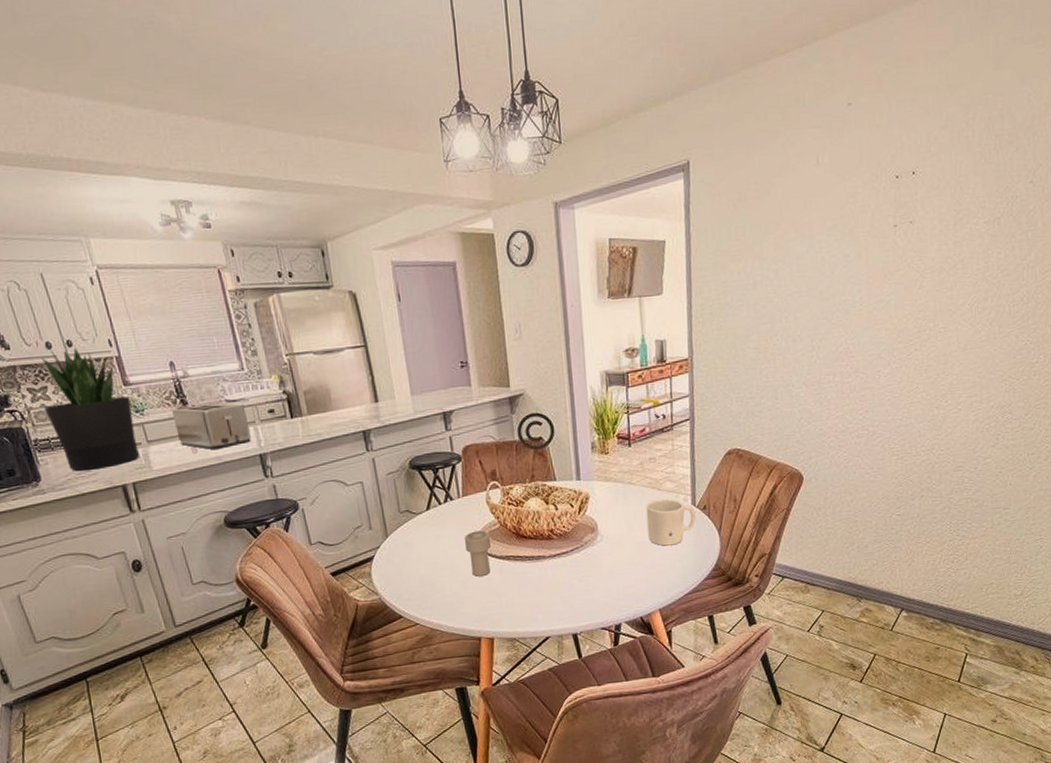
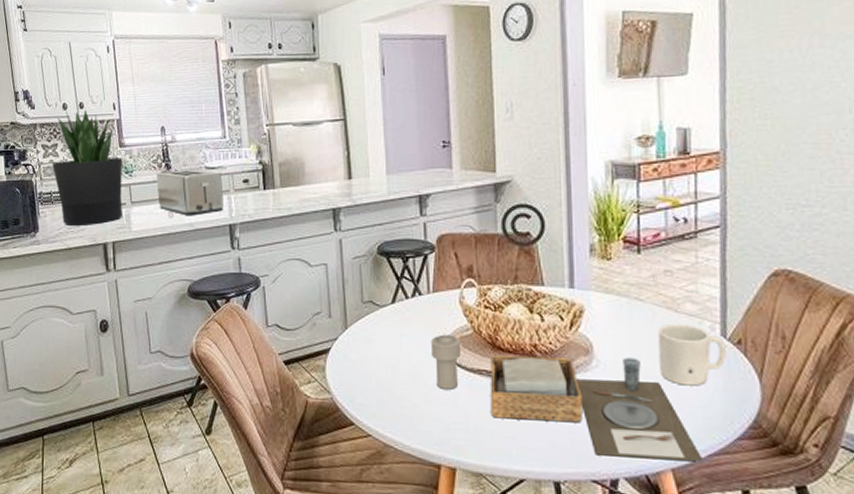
napkin holder: none [516,537,592,593] -> present [490,355,583,423]
place setting: none [586,529,681,609] -> present [576,357,704,463]

